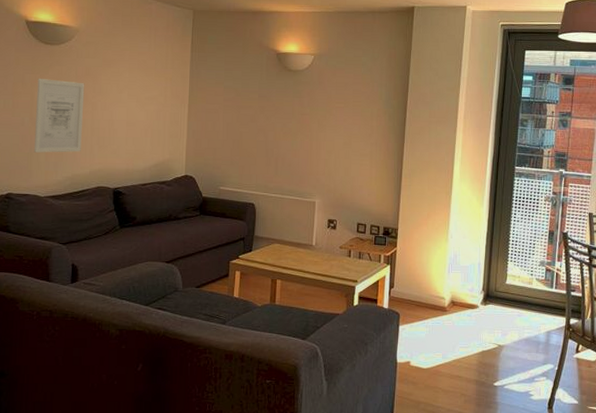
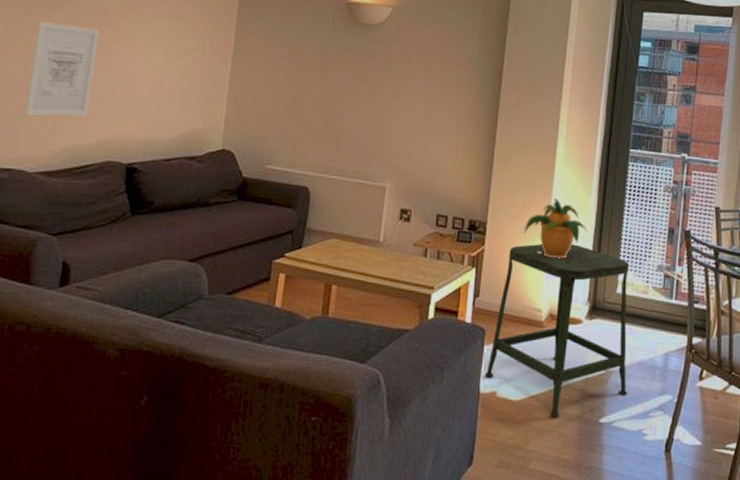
stool: none [400,245,517,381] -> present [484,244,629,417]
potted plant: none [429,208,481,257] -> present [524,198,588,259]

